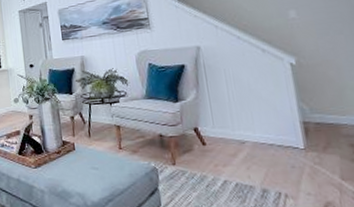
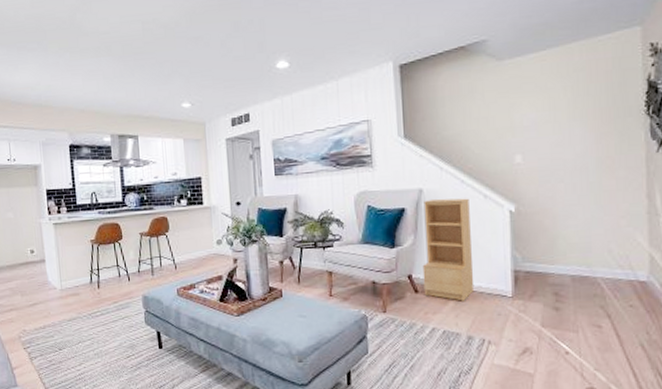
bookshelf: none [202,53,263,154] -> present [422,198,474,301]

